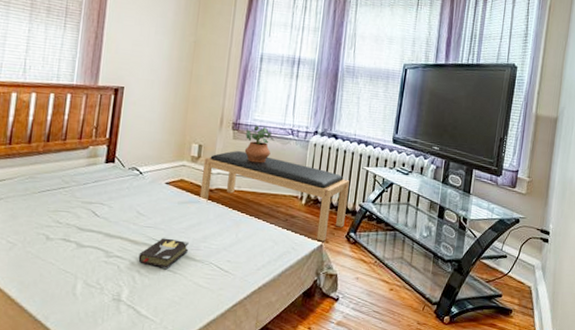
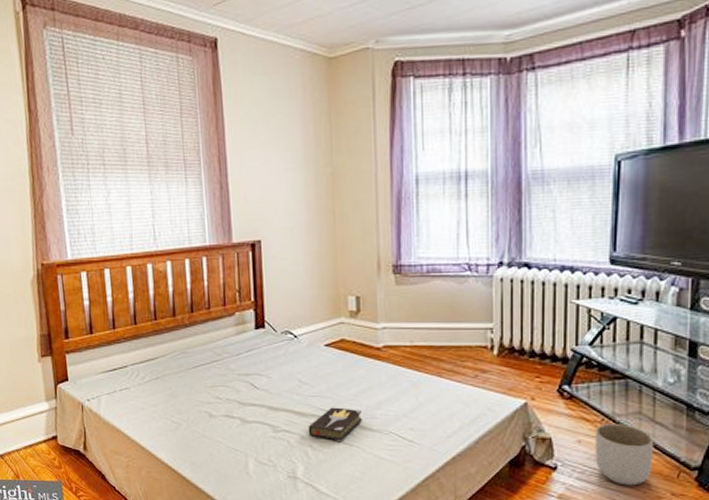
bench: present [199,151,350,242] -> none [365,299,554,399]
potted plant: present [244,125,275,164] -> none [411,264,448,311]
planter: none [367,264,410,316] -> present [594,423,654,486]

